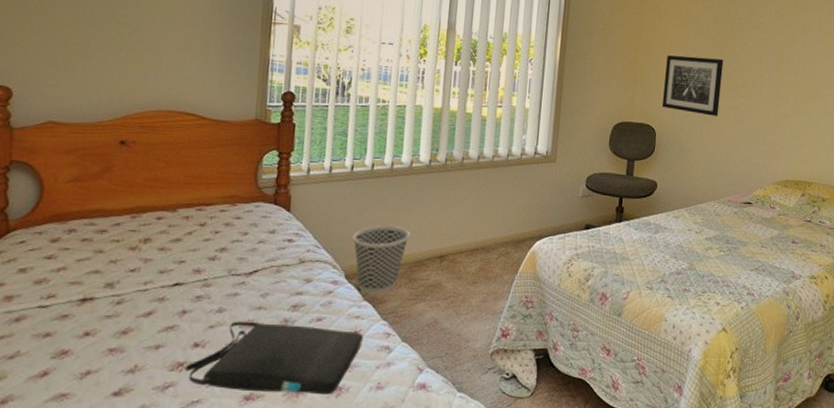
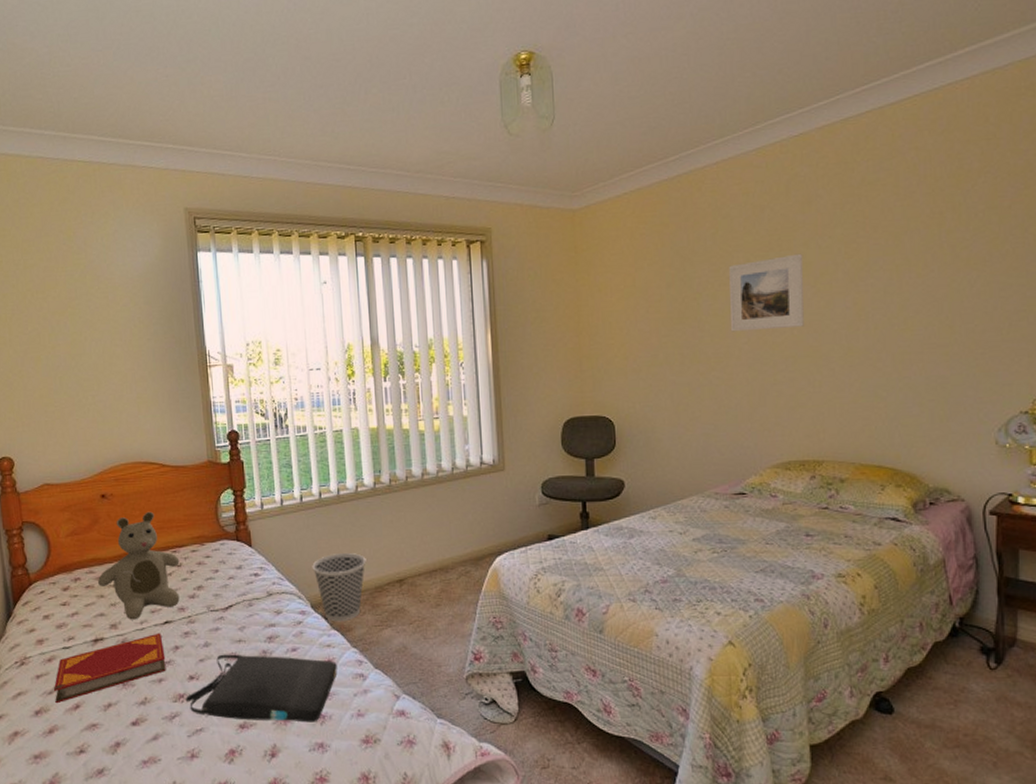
hardback book: none [16,295,169,370] -> present [54,633,166,704]
teddy bear: none [97,164,204,280] -> present [97,511,180,620]
wall art: present [662,55,724,116] -> none [615,329,688,397]
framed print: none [757,13,818,72] -> present [729,253,804,332]

